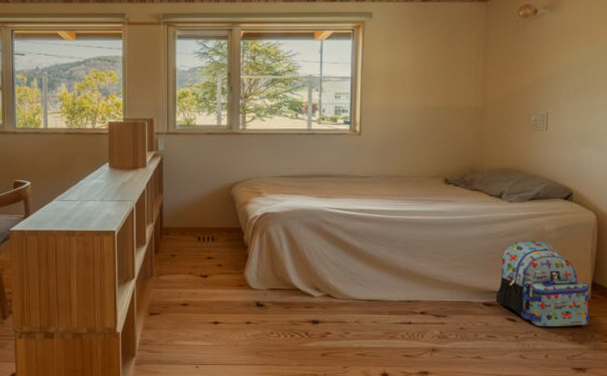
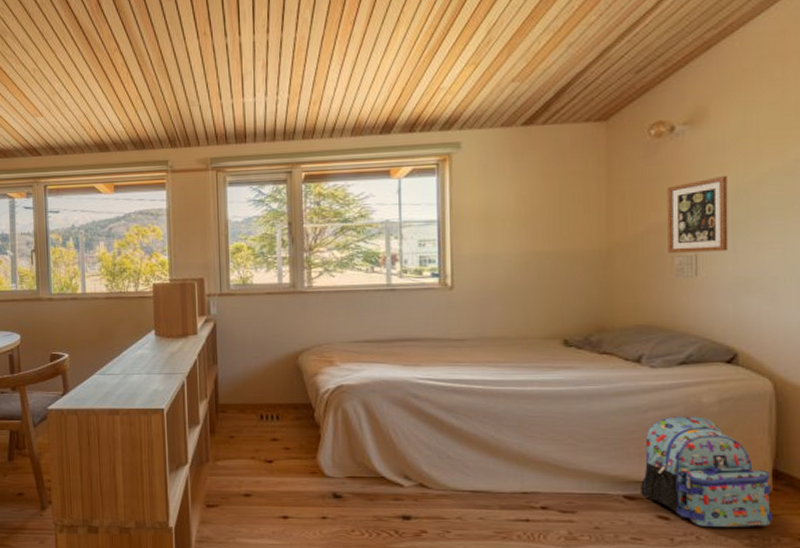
picture frame: none [527,51,574,112] -> present [667,175,728,253]

